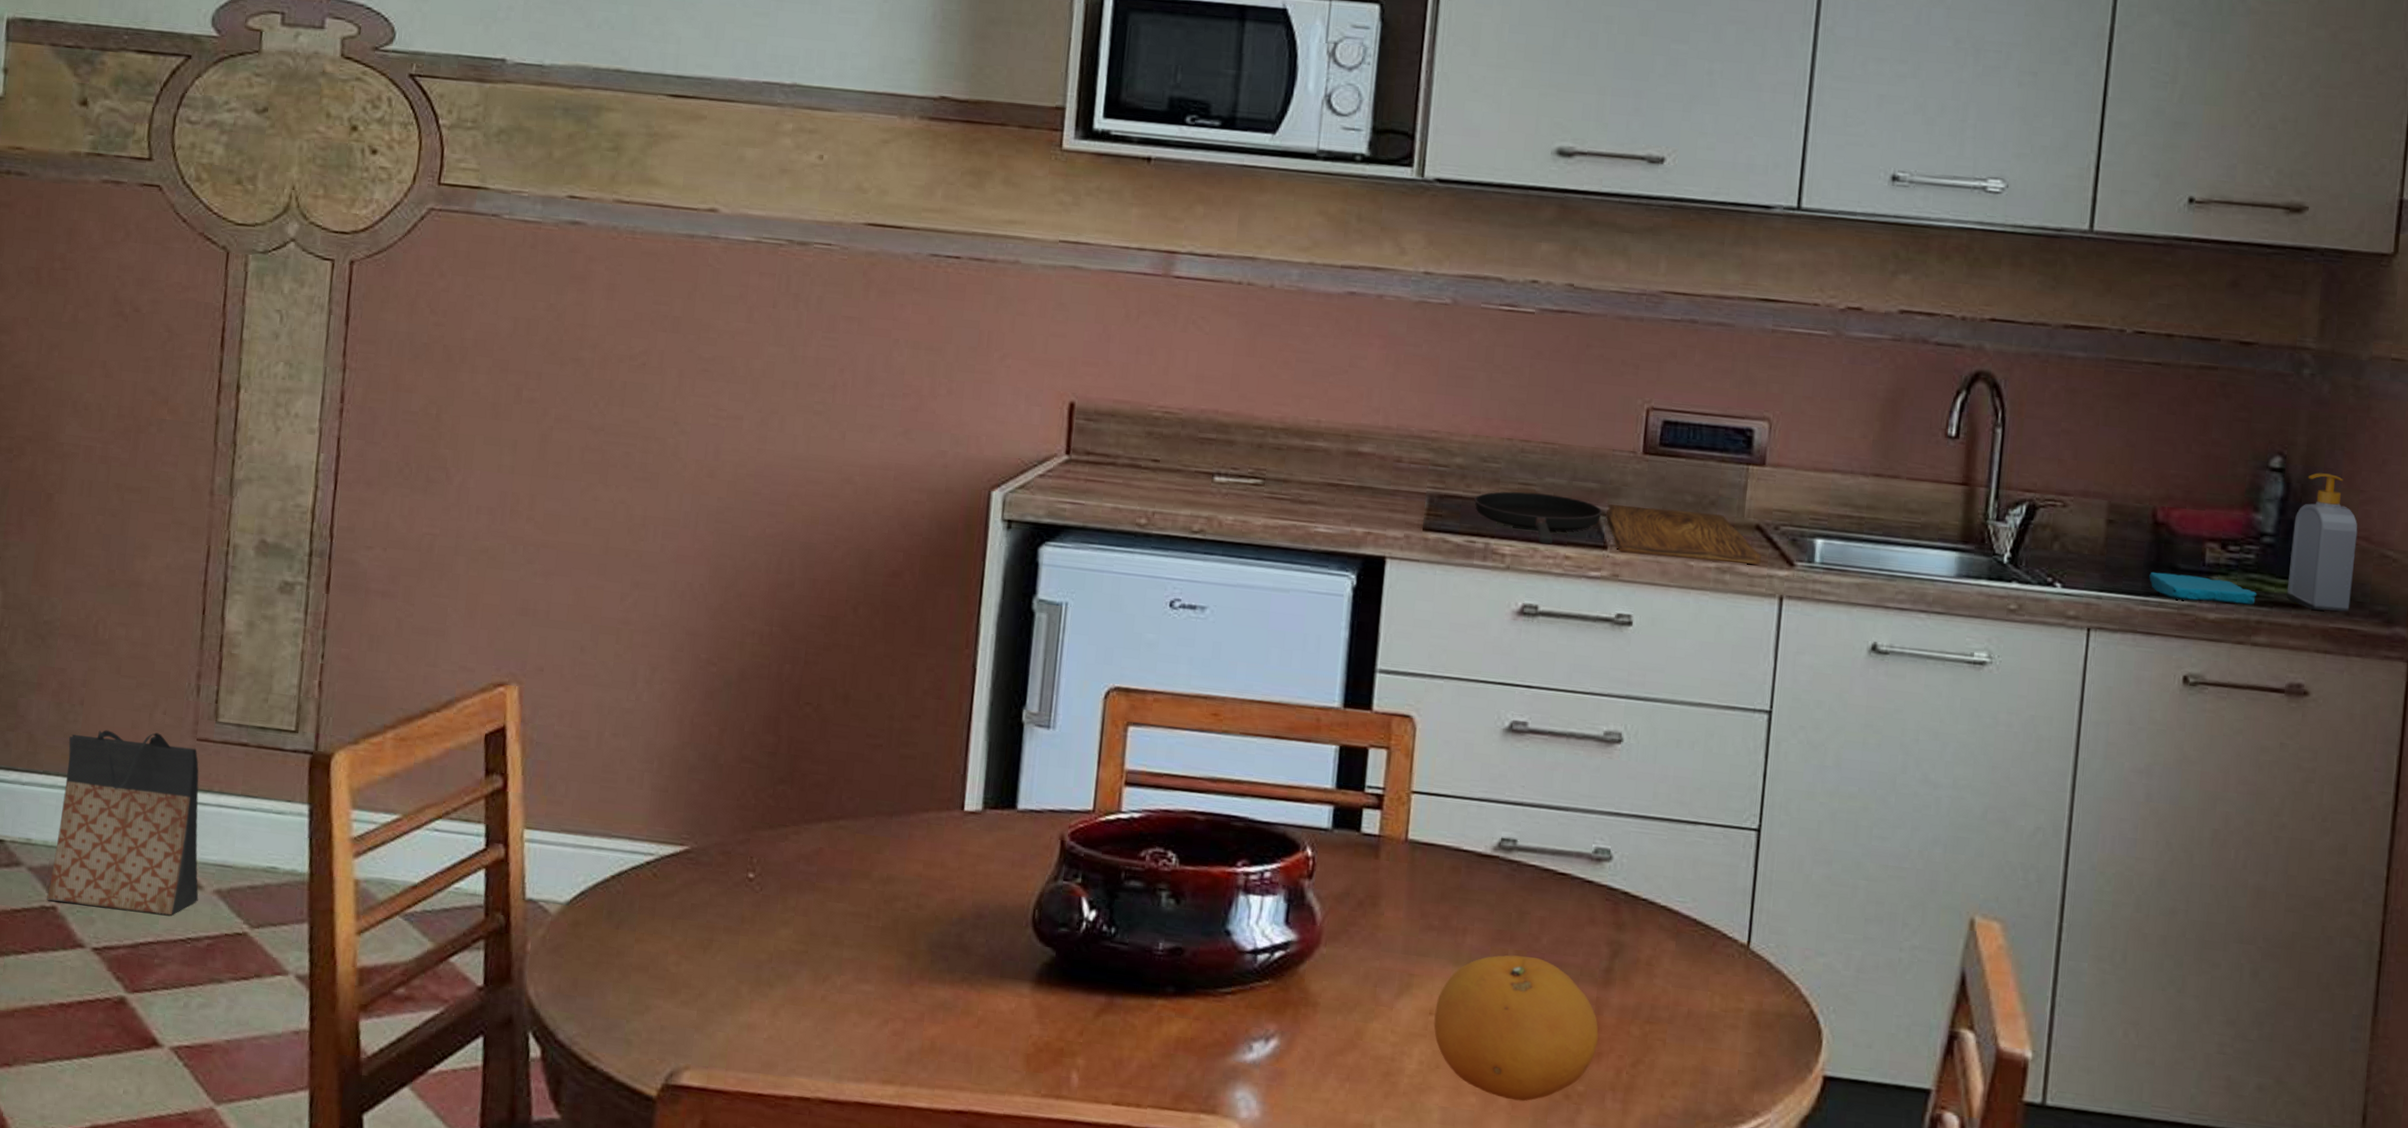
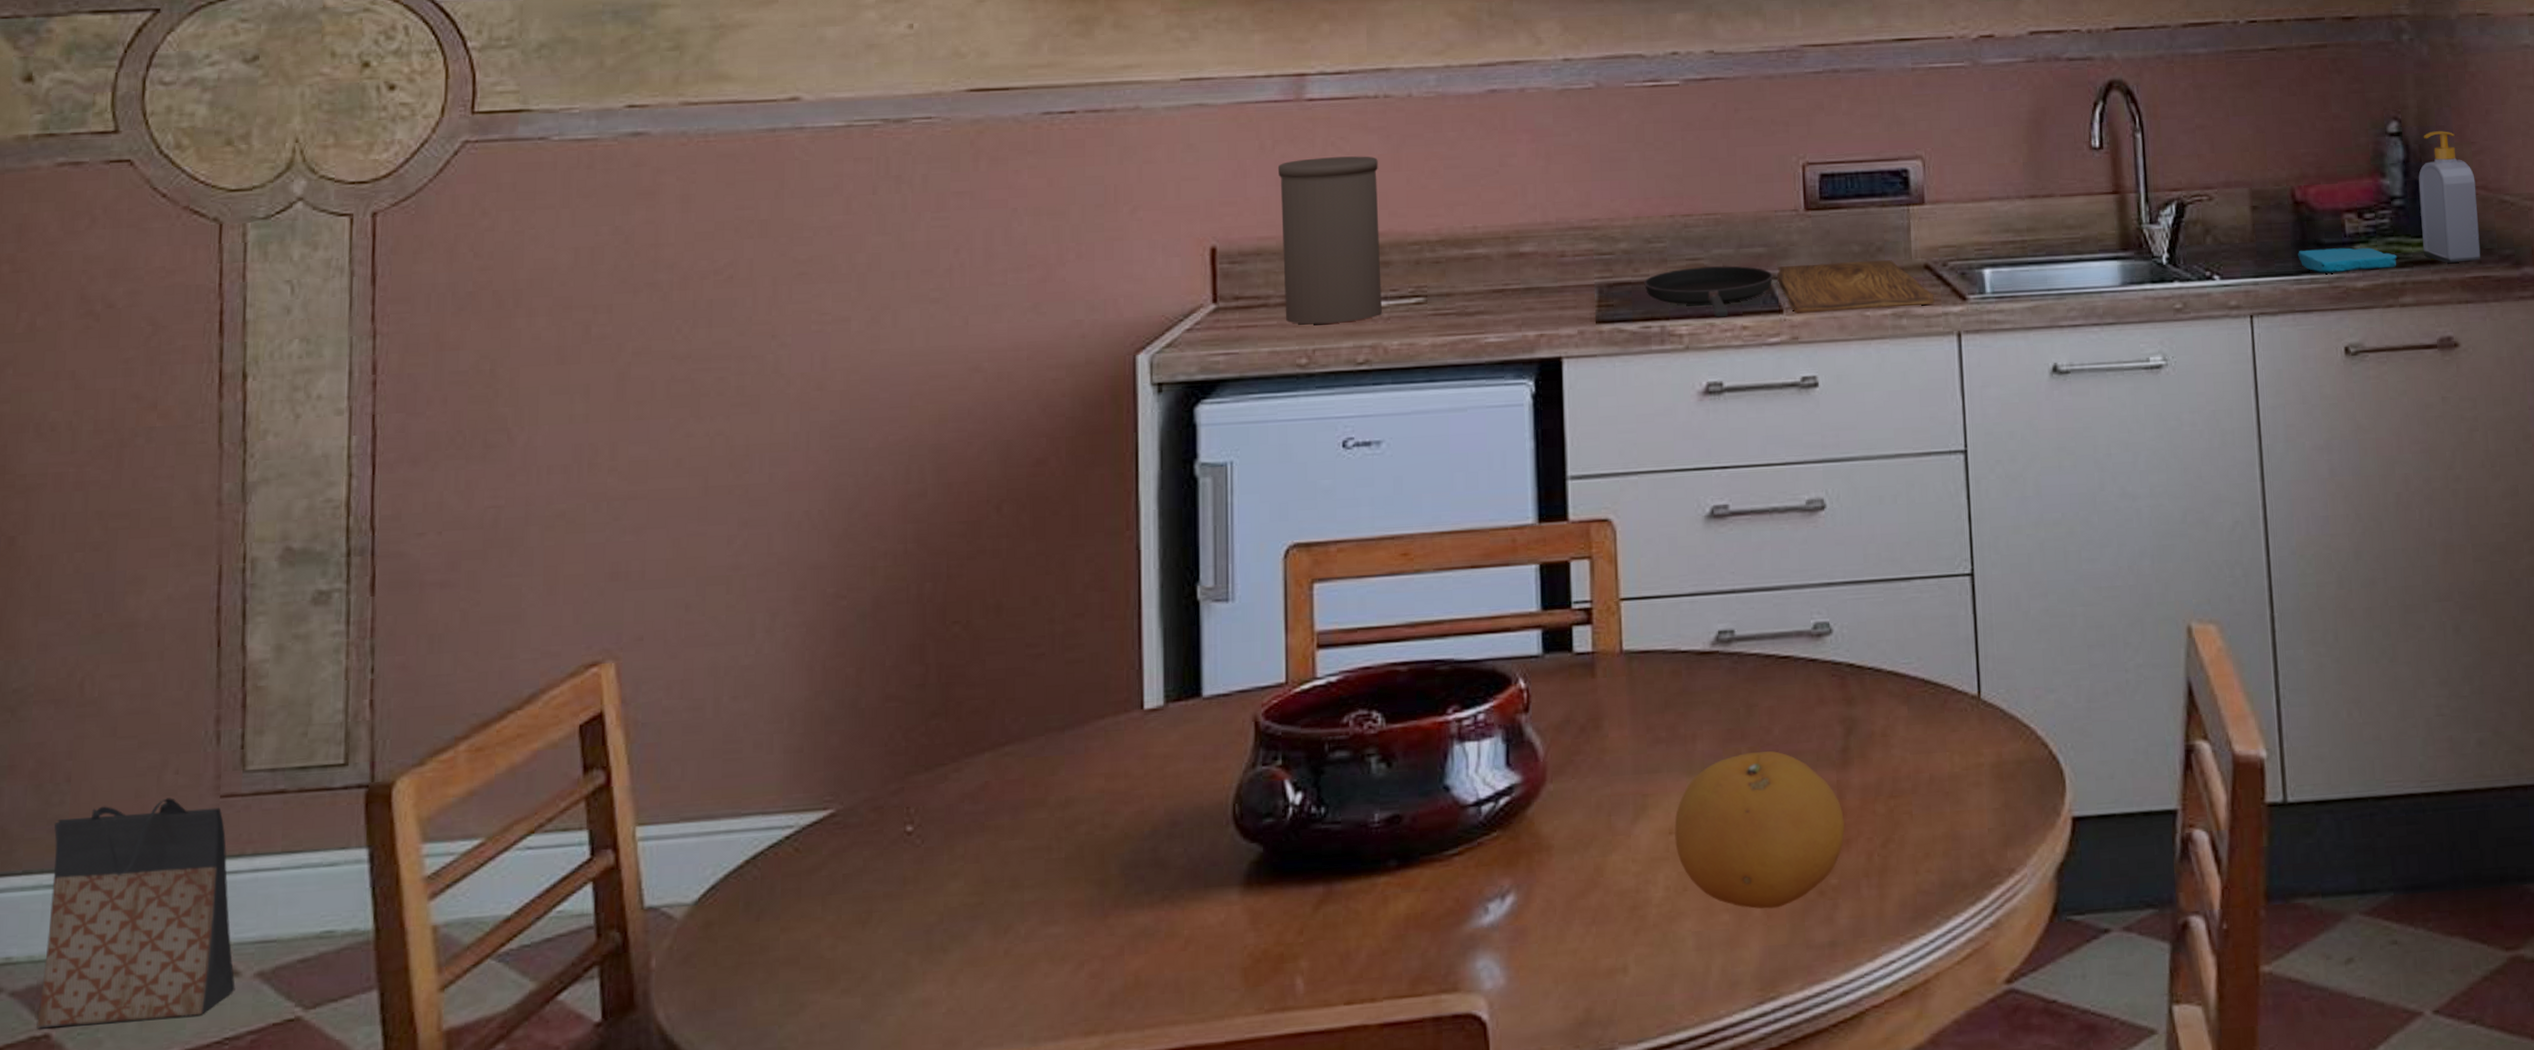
canister: none [1131,332,1235,492] -> present [1277,156,1382,325]

